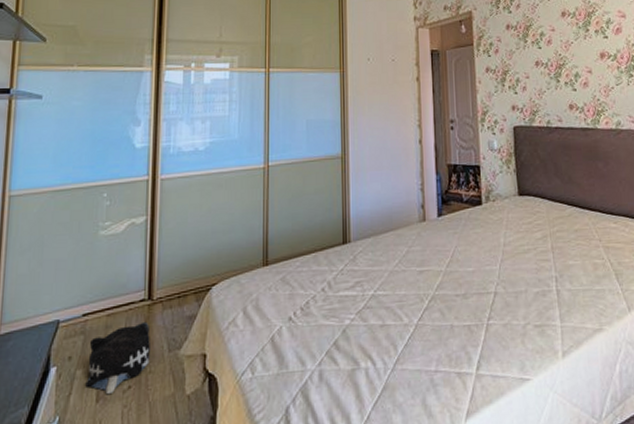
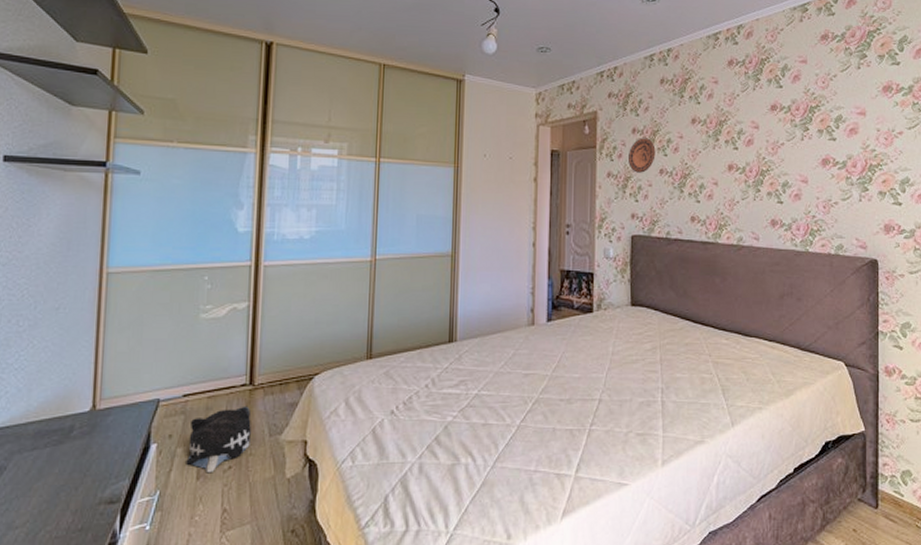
decorative plate: none [505,33,530,66] -> present [629,138,656,173]

